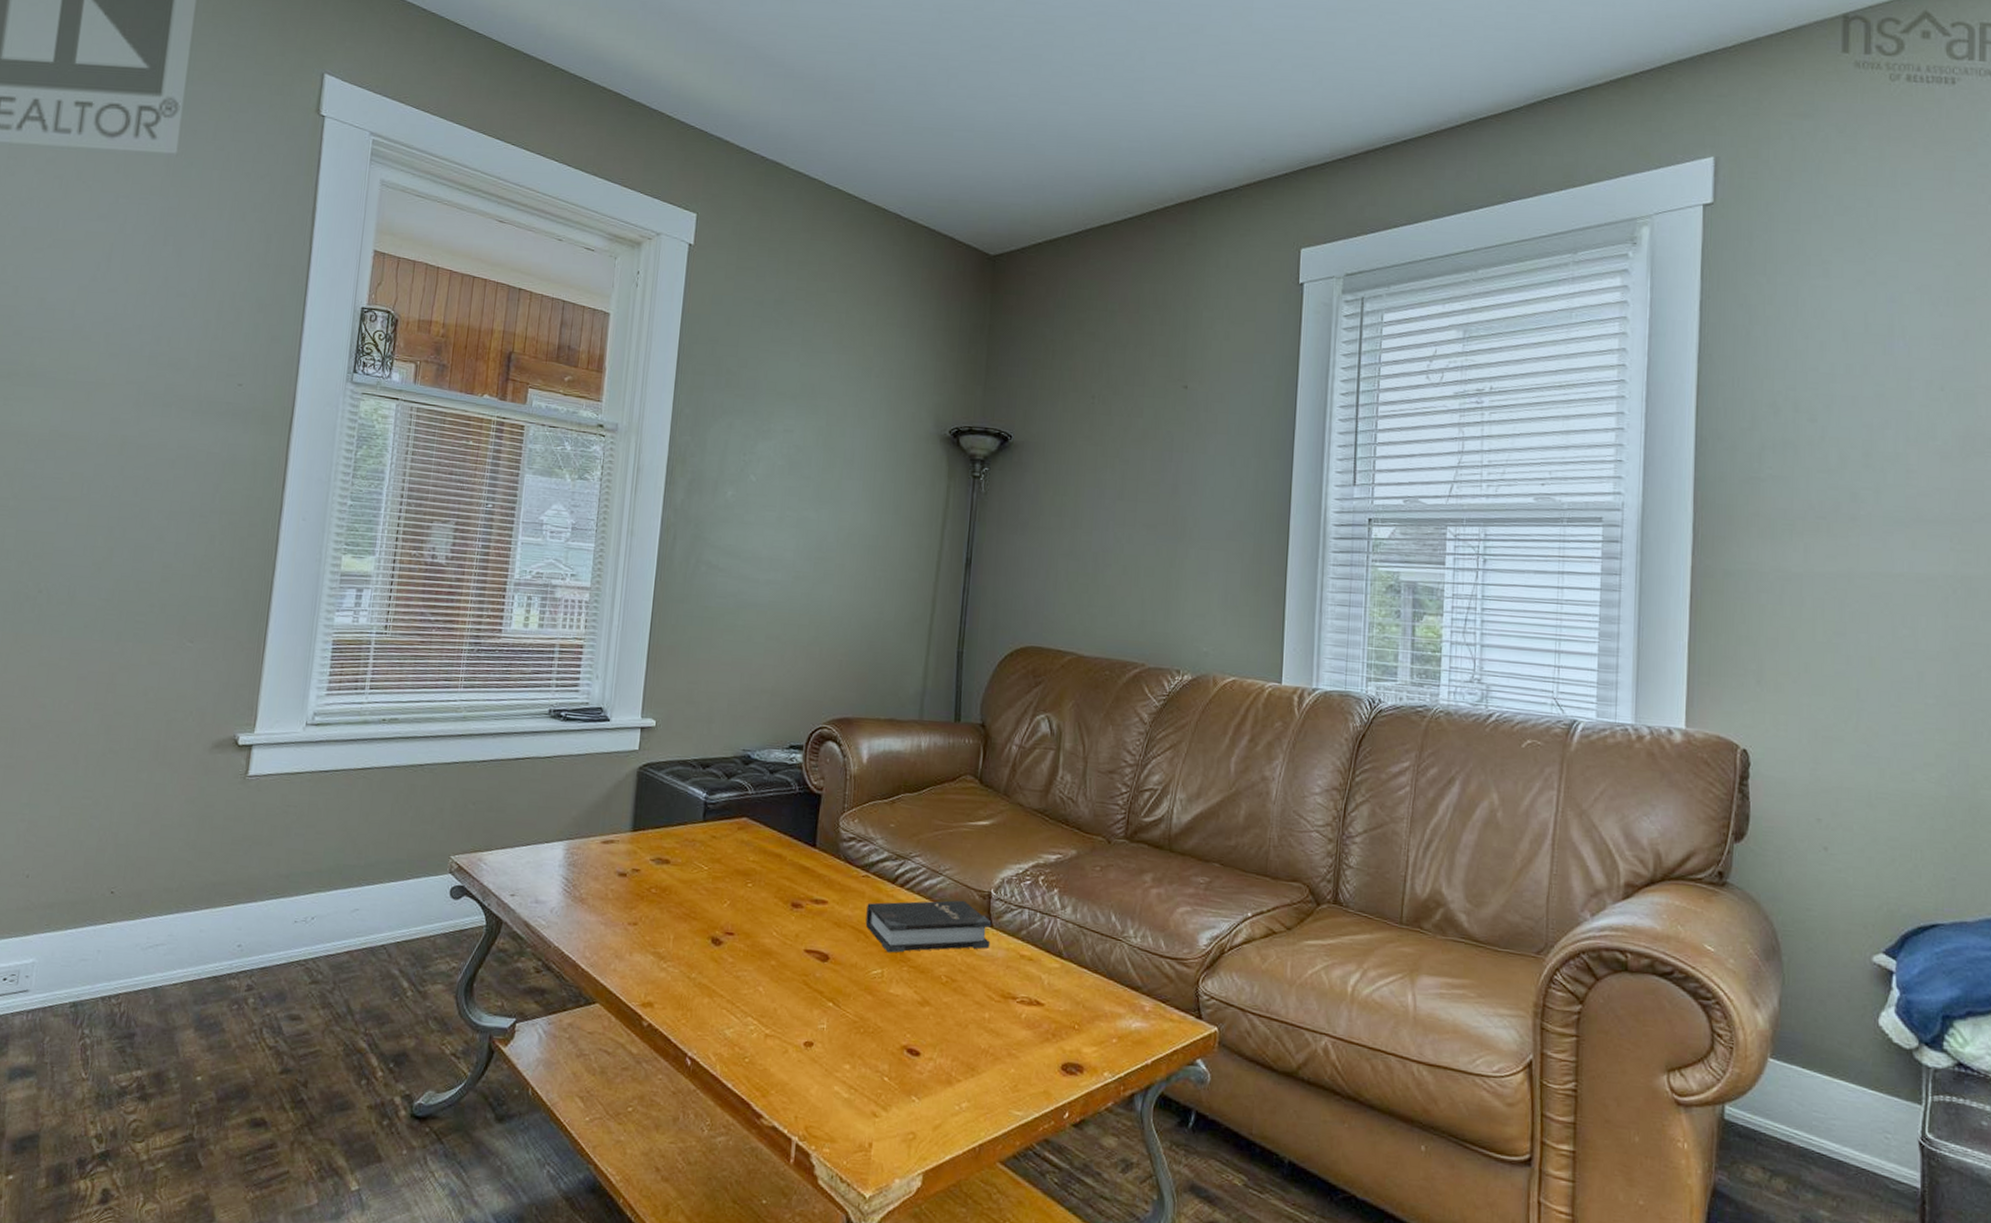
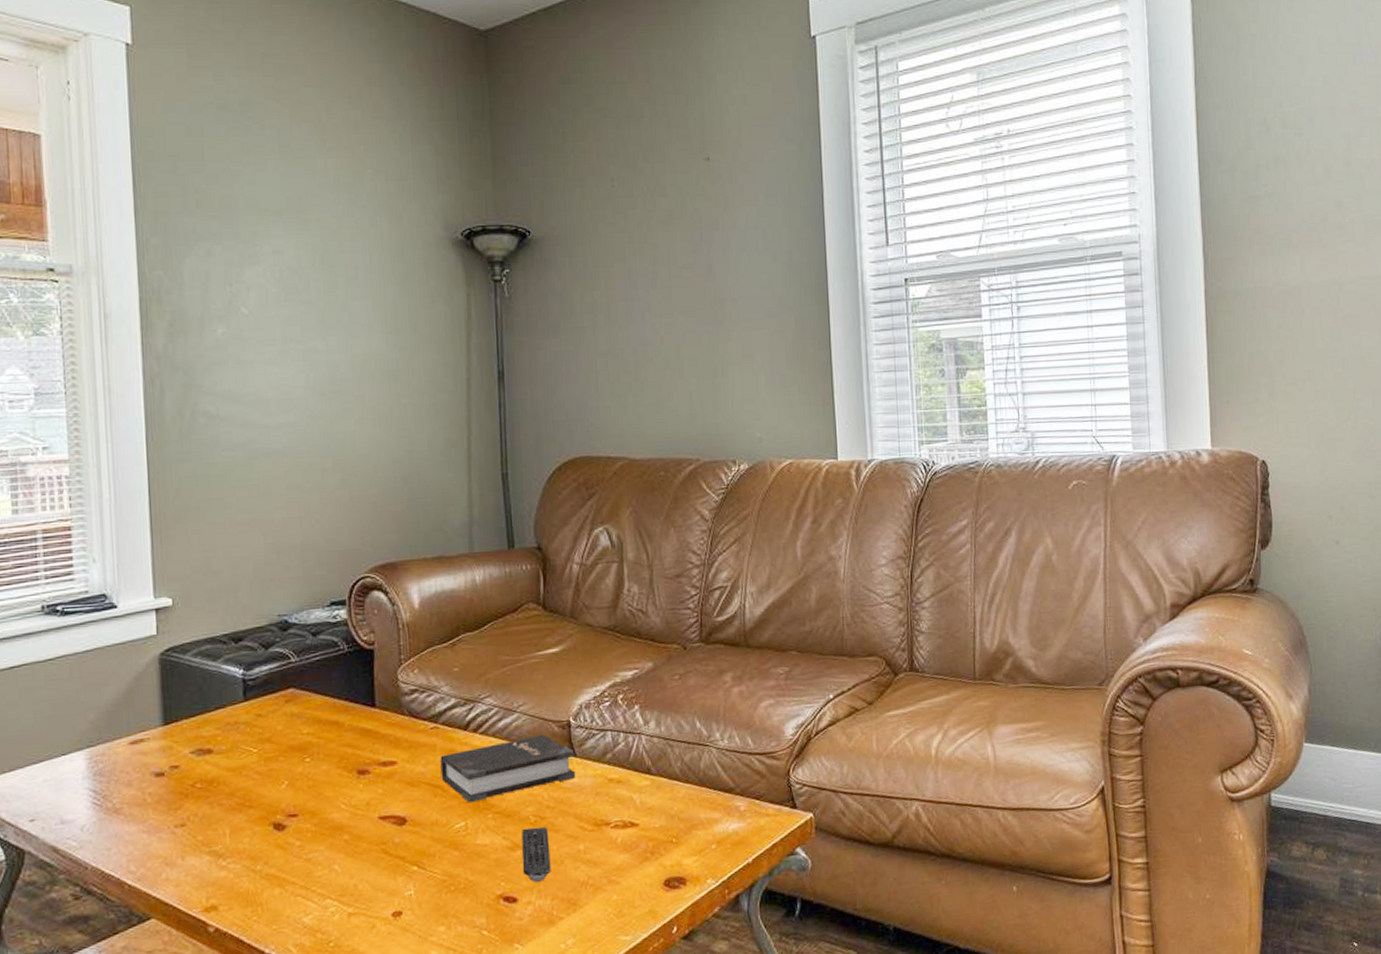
remote control: none [929,986,958,1041] -> present [521,826,551,882]

